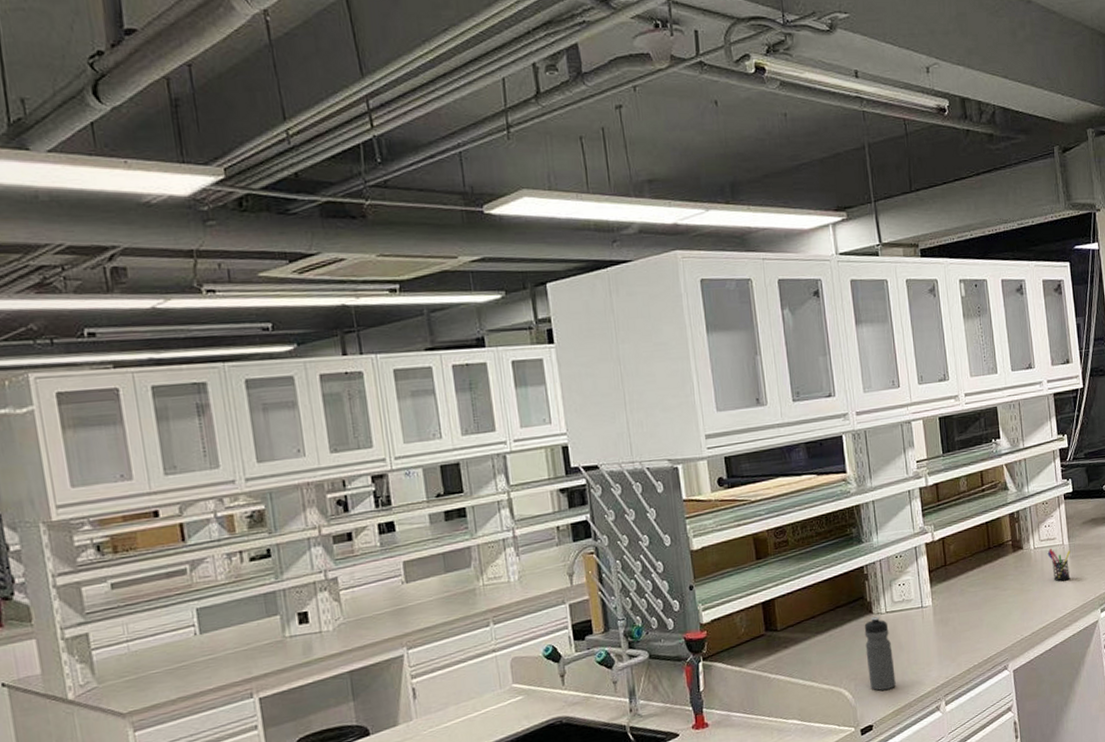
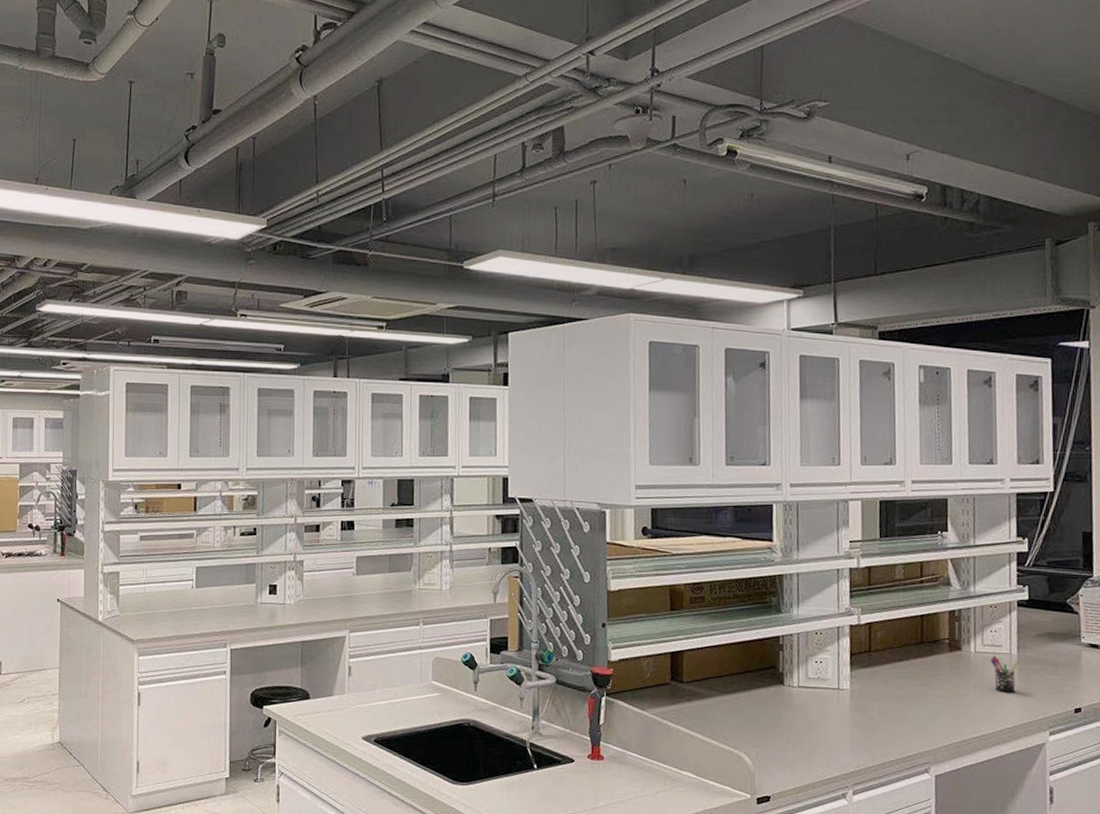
water bottle: present [864,616,896,691] -> none [772,689,801,764]

